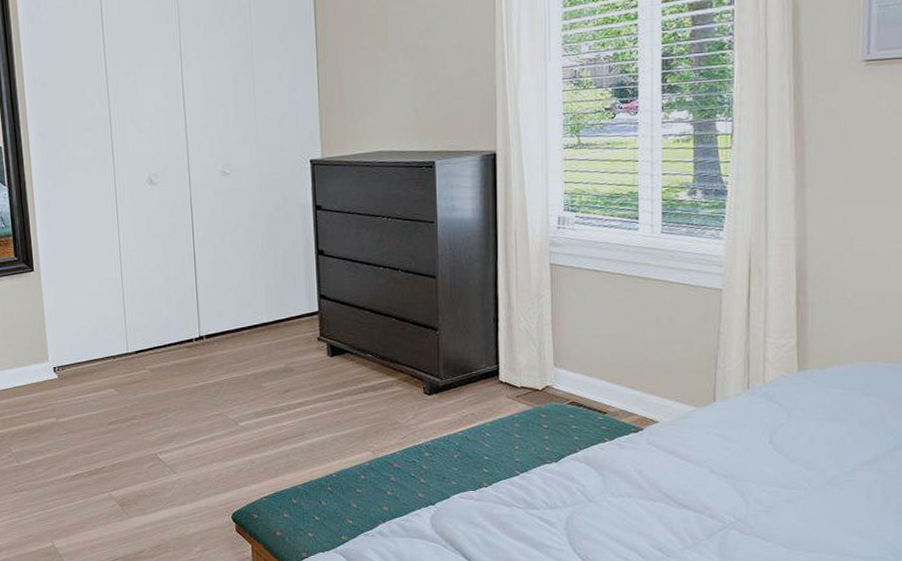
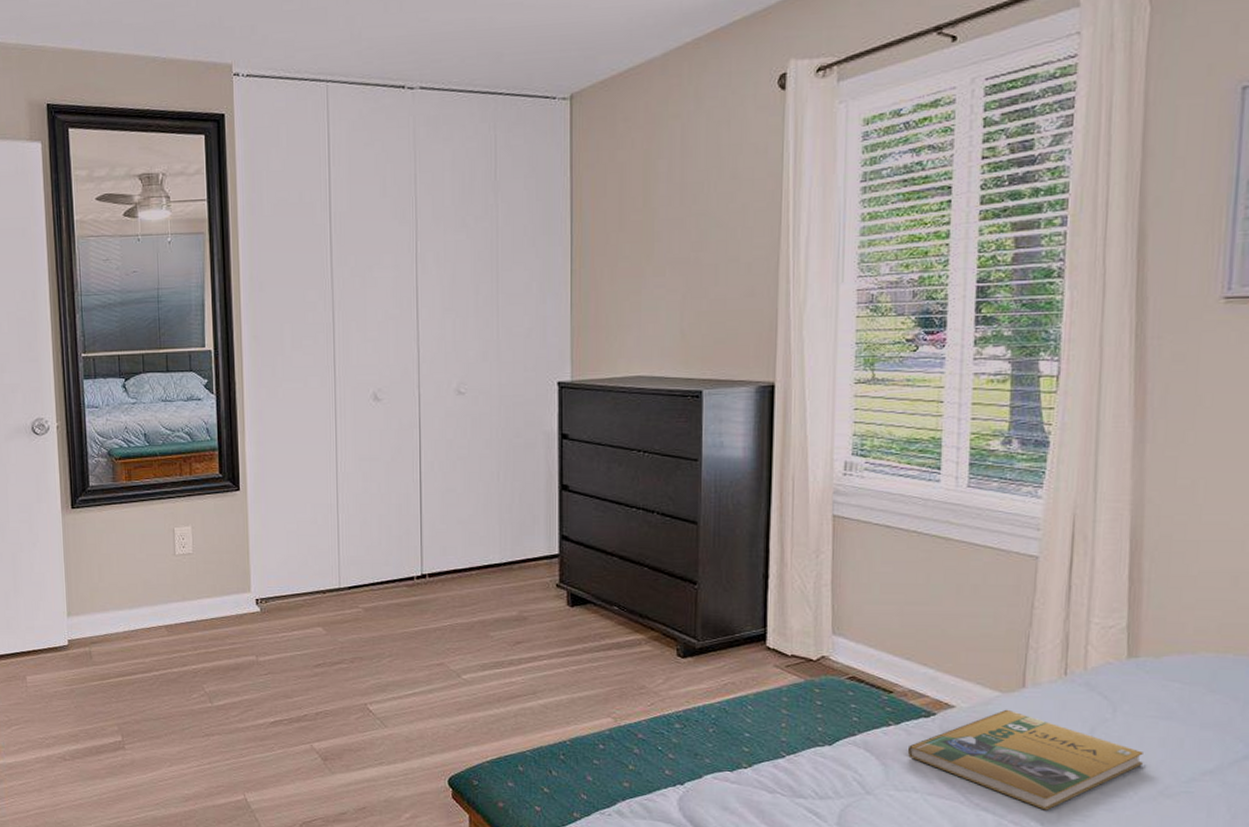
booklet: none [621,421,814,505] -> present [907,709,1143,810]

